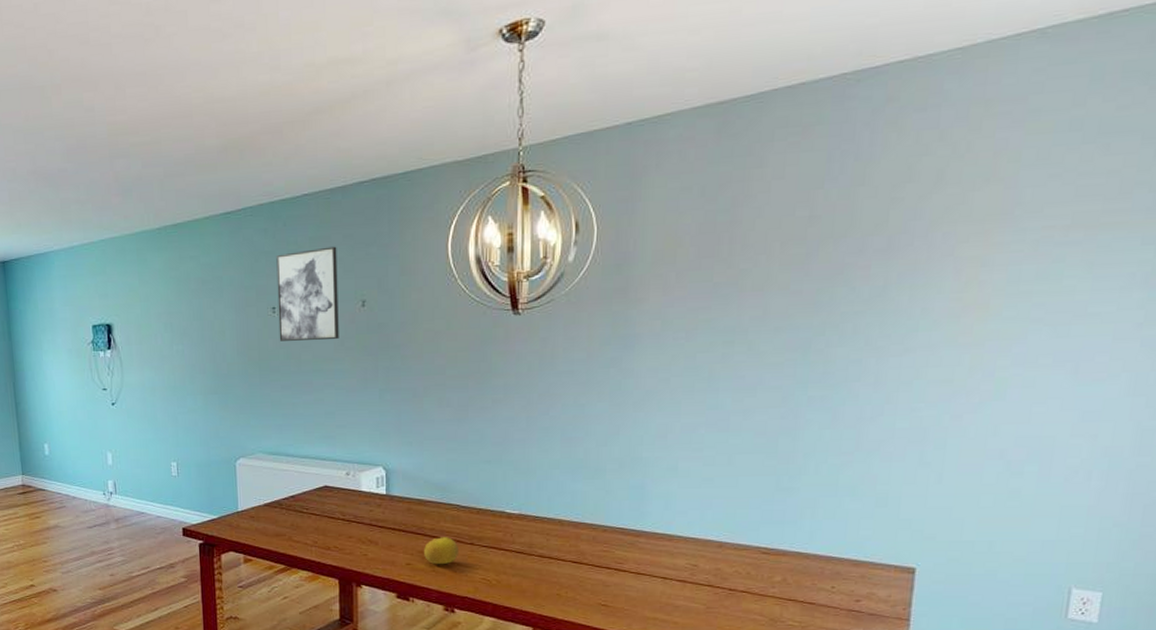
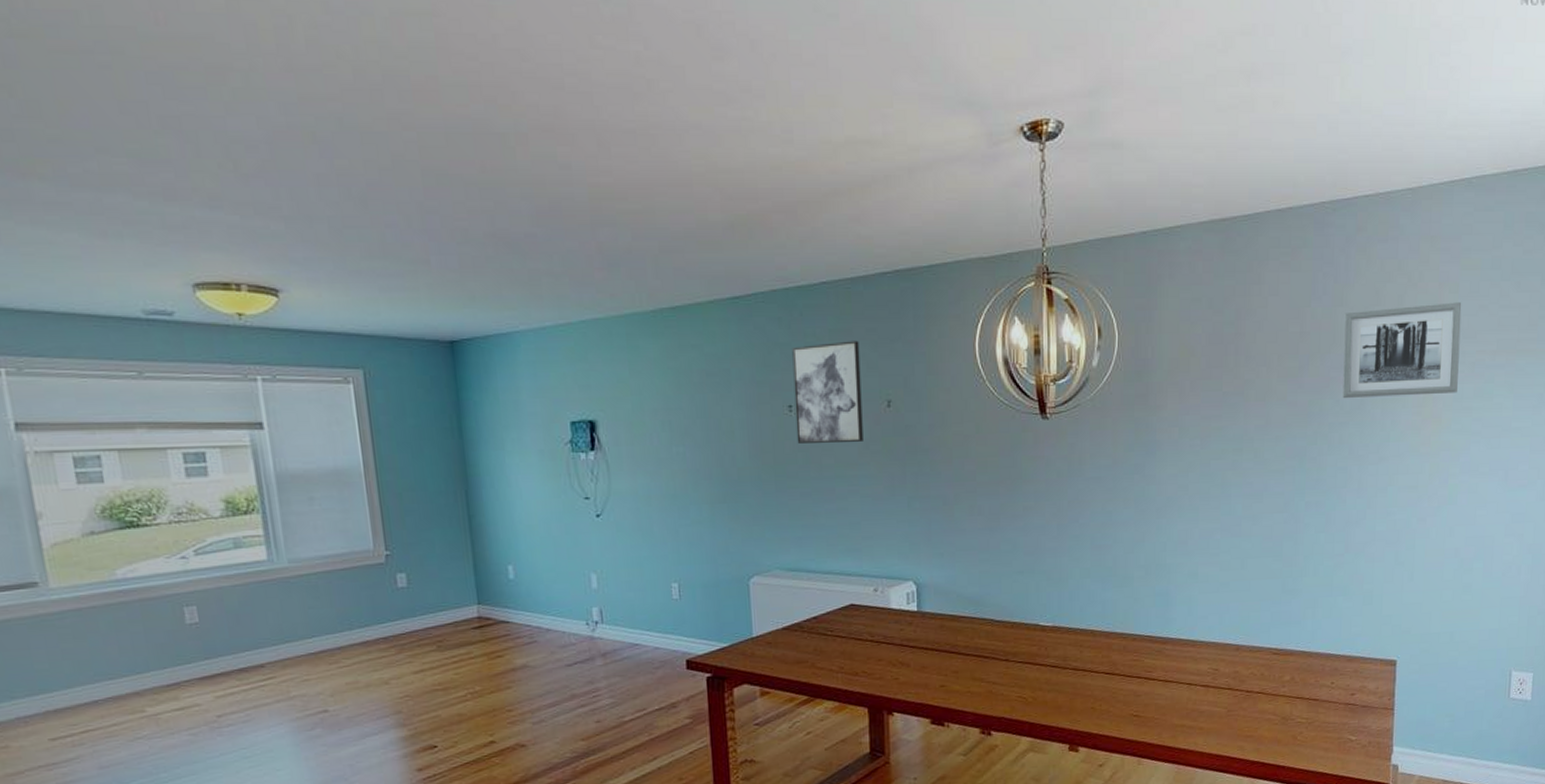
fruit: present [424,537,458,565] -> none [958,654,994,685]
wall art: none [859,172,1025,285] -> present [1342,302,1462,398]

